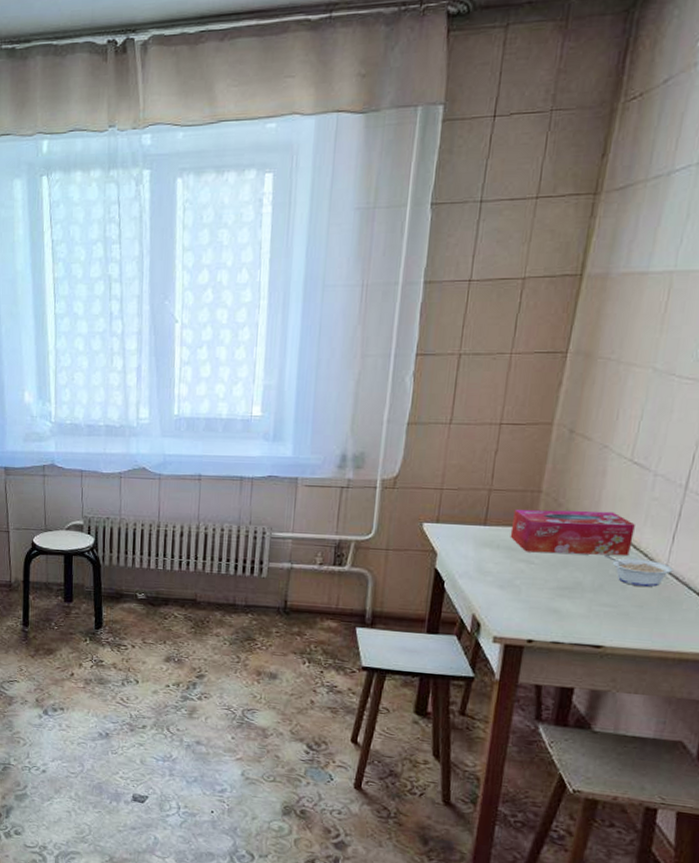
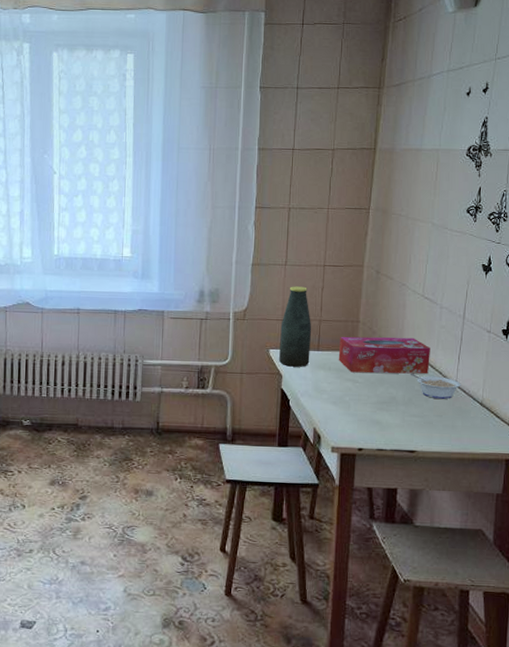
bottle: none [434,449,479,544] -> present [279,286,312,367]

